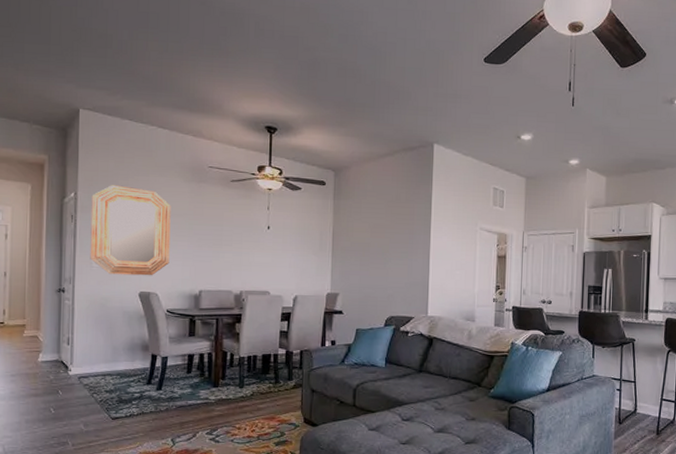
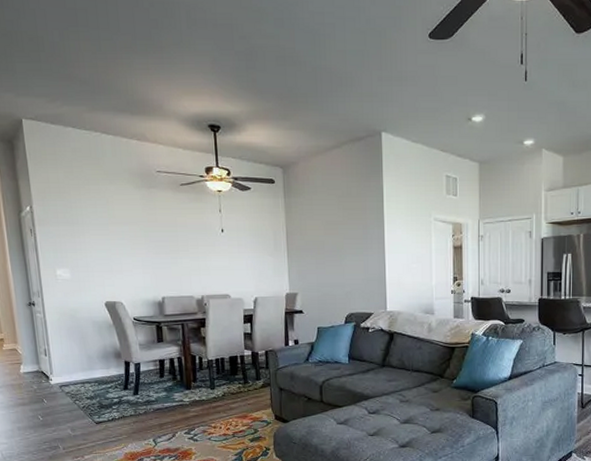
home mirror: present [90,185,171,276] -> none [46,196,130,286]

